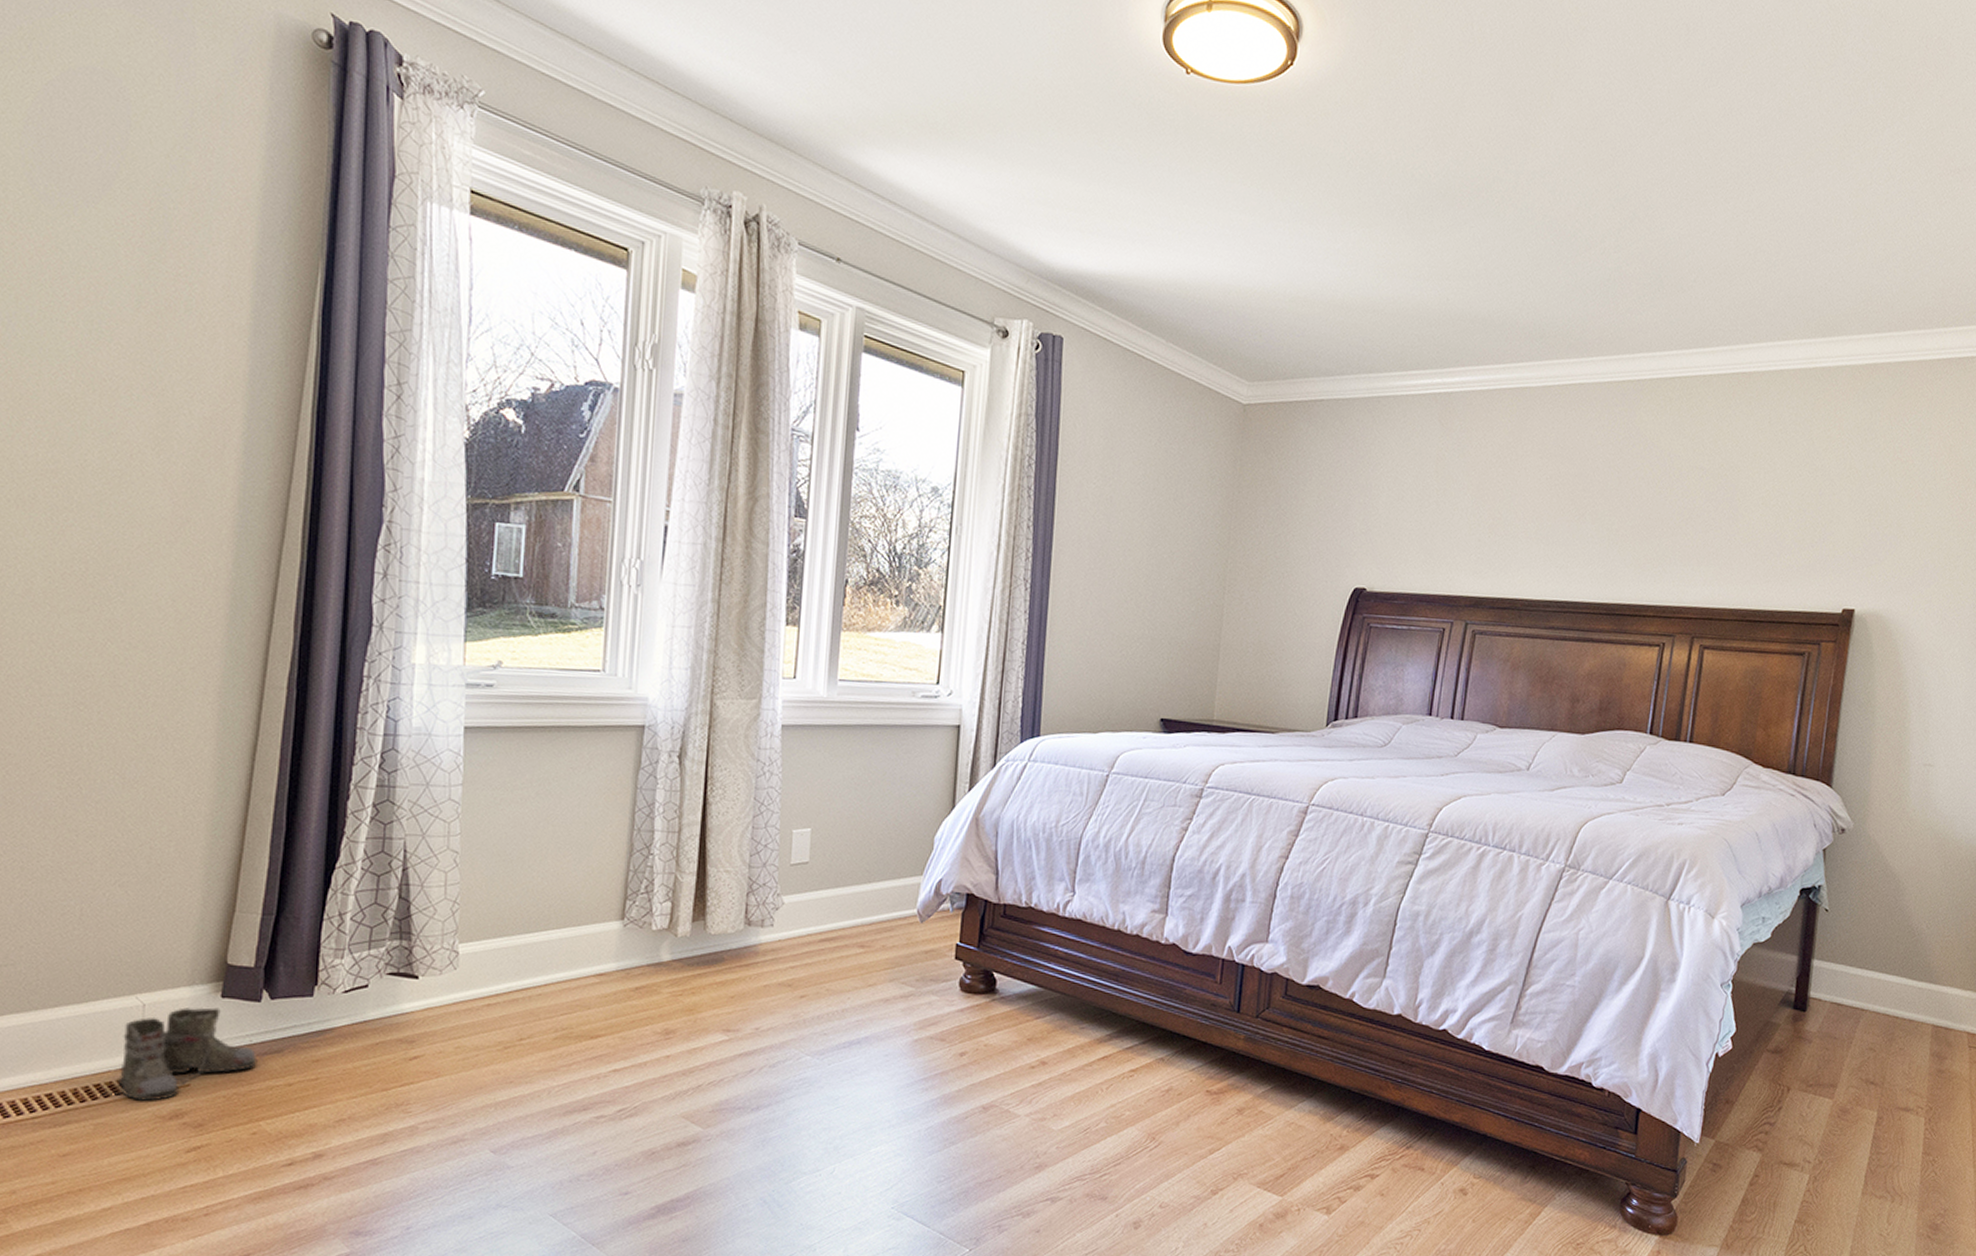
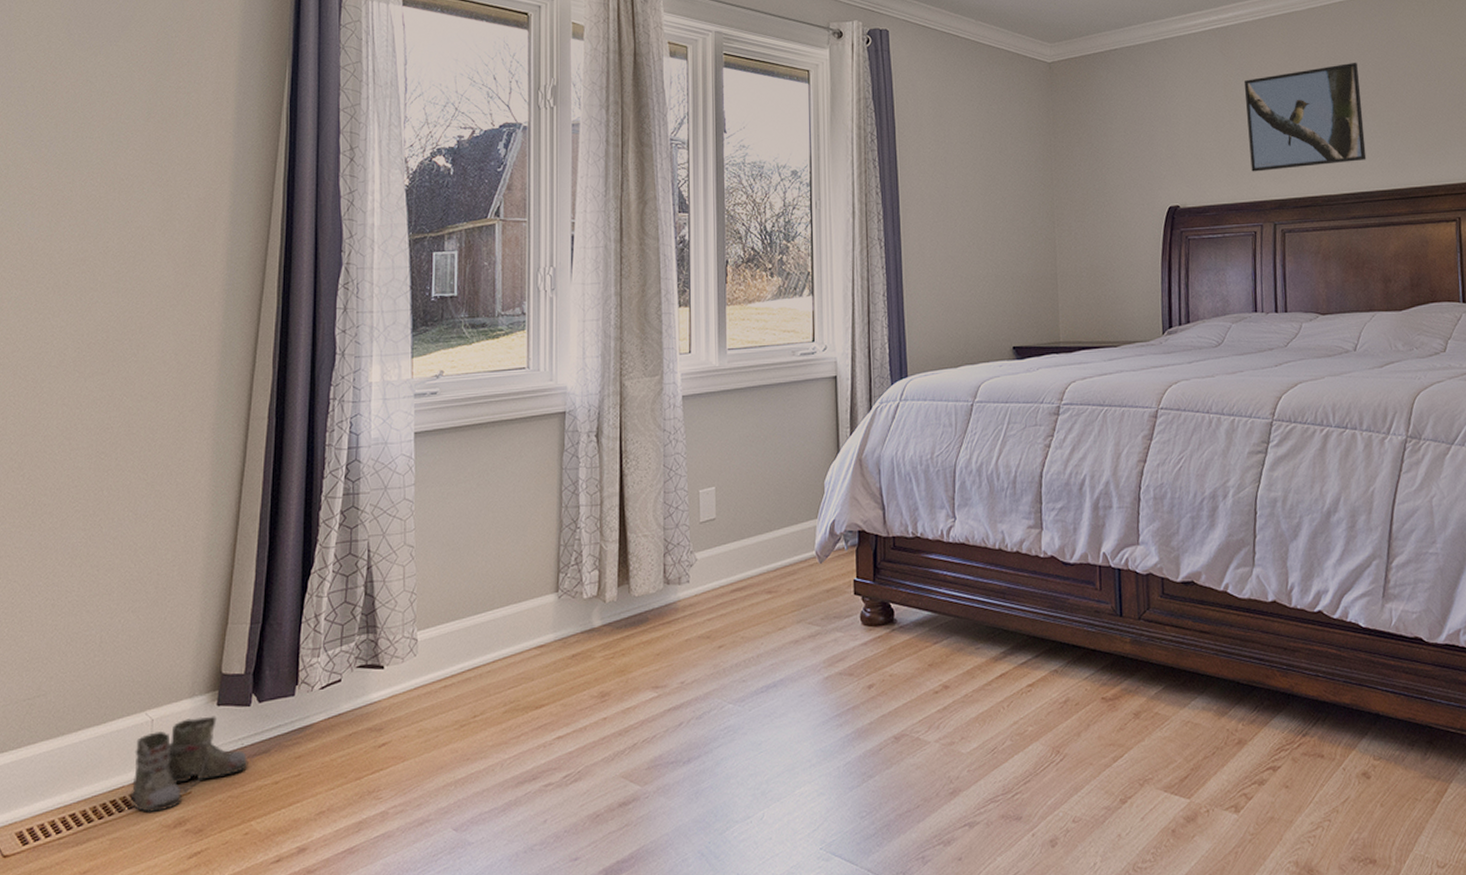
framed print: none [1451,454,1587,567] -> present [1243,62,1367,172]

